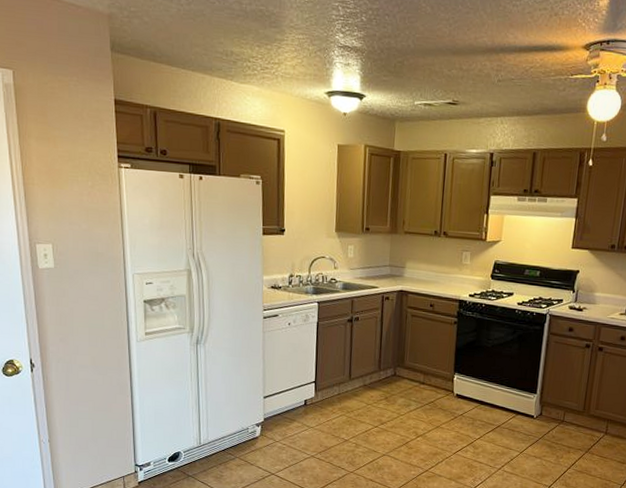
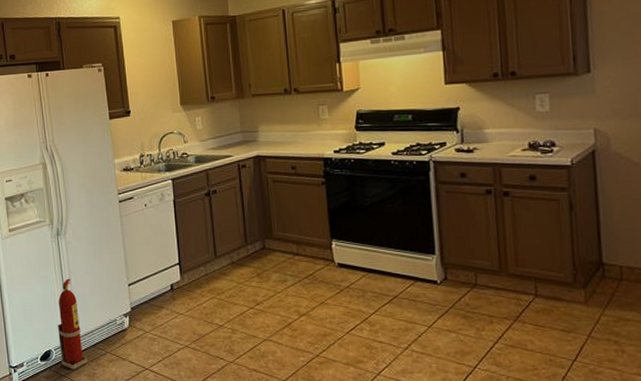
fire extinguisher: none [189,386,216,471] -> present [58,278,88,370]

